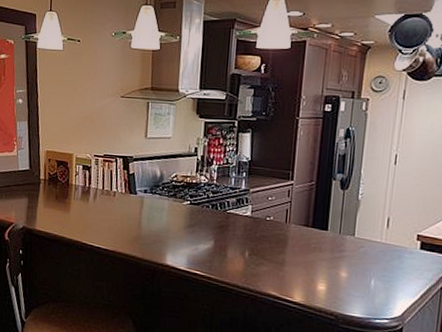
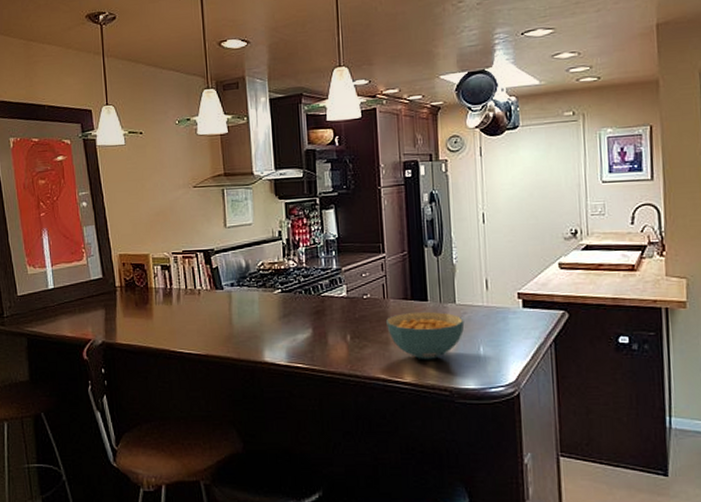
cereal bowl: none [285,238,360,285] -> present [386,311,465,360]

